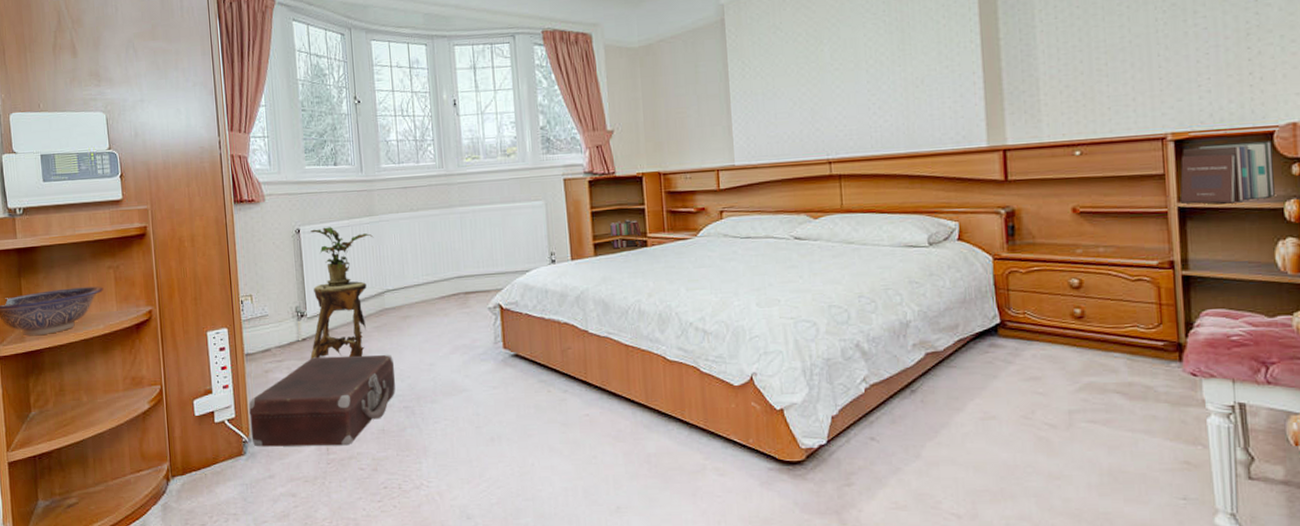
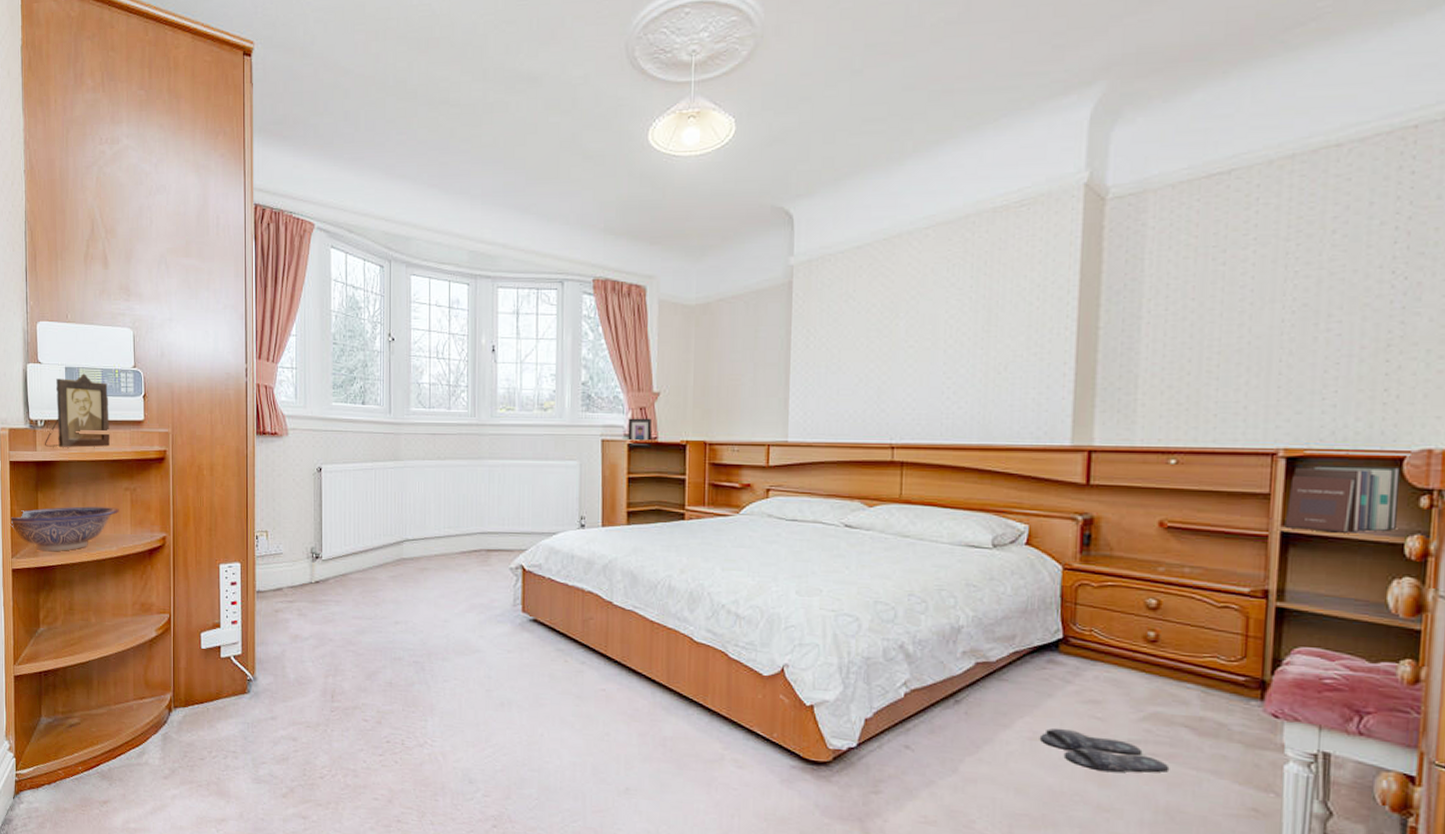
photo frame: none [24,159,90,234] -> present [44,373,111,448]
suitcase: present [249,354,396,447] -> none [256,601,407,695]
plant: present [310,227,374,360] -> none [322,468,397,605]
picture frame: none [587,155,611,184] -> present [628,418,652,448]
books: present [609,219,645,248] -> none [645,488,683,519]
slippers: none [991,406,1107,443] -> present [1041,728,1168,773]

